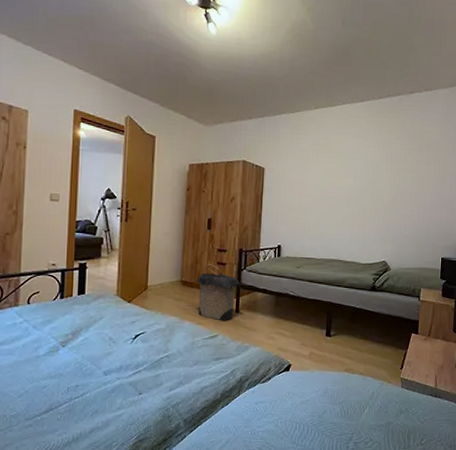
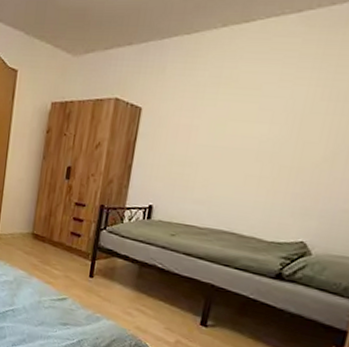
laundry hamper: present [195,264,242,321] -> none [47,218,99,285]

